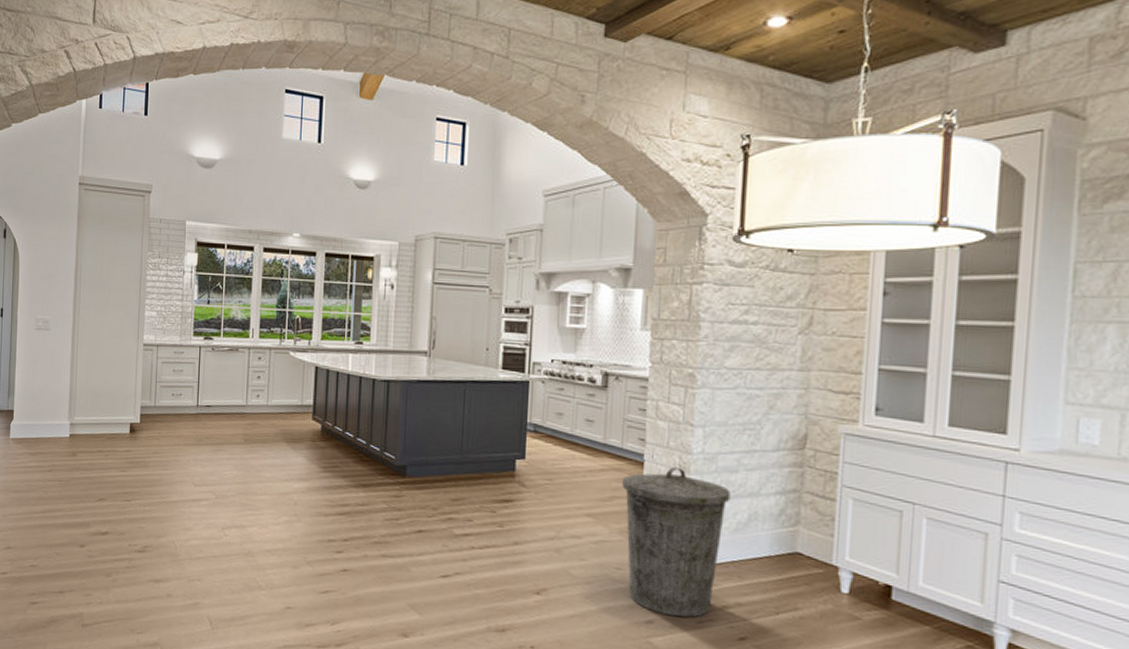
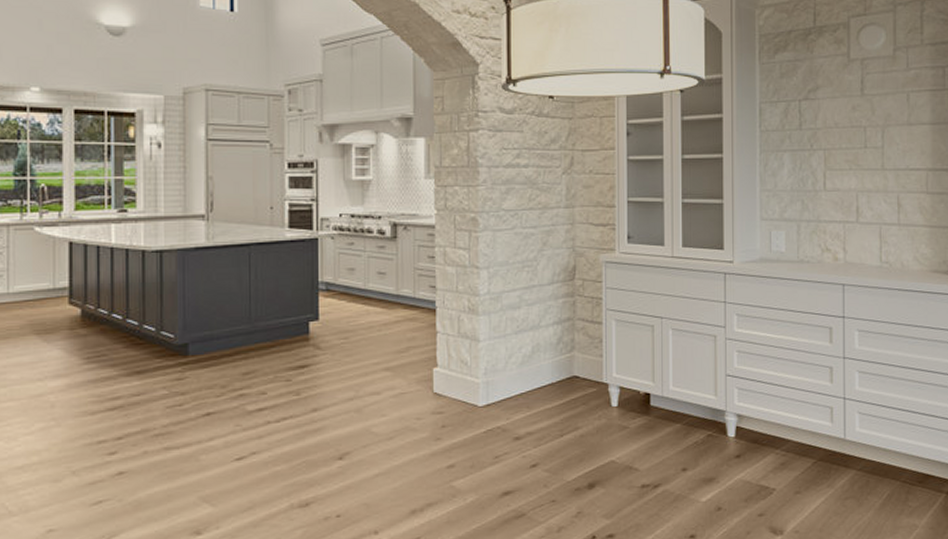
trash can: present [622,467,731,618] -> none [417,310,516,457]

